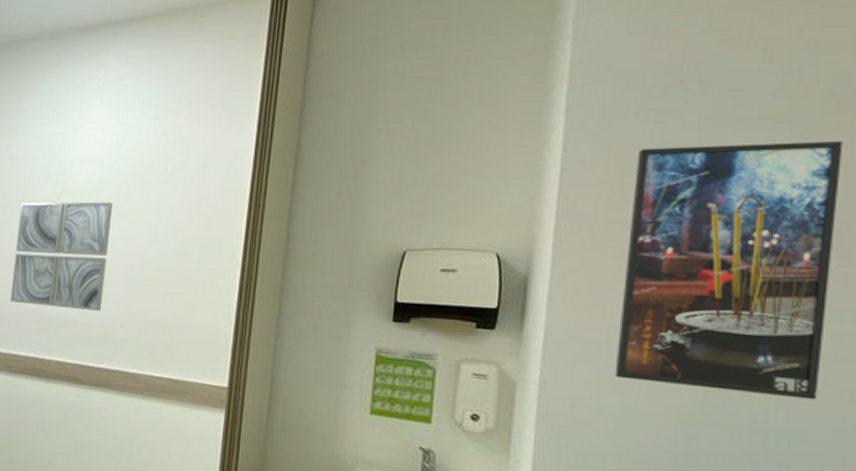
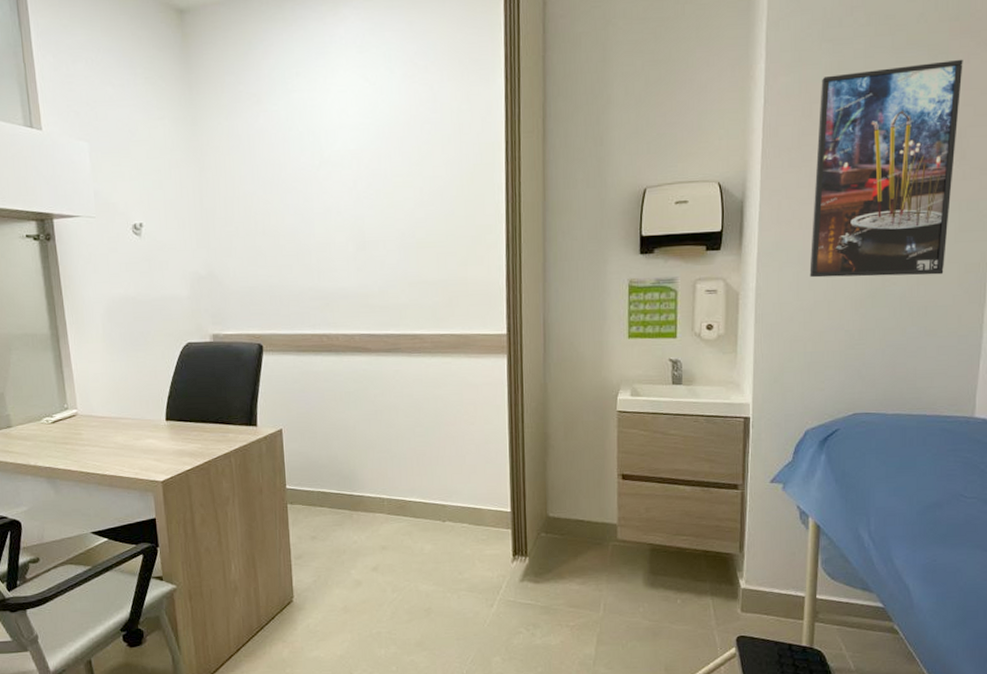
wall art: present [9,201,114,312] -> none [279,169,380,283]

